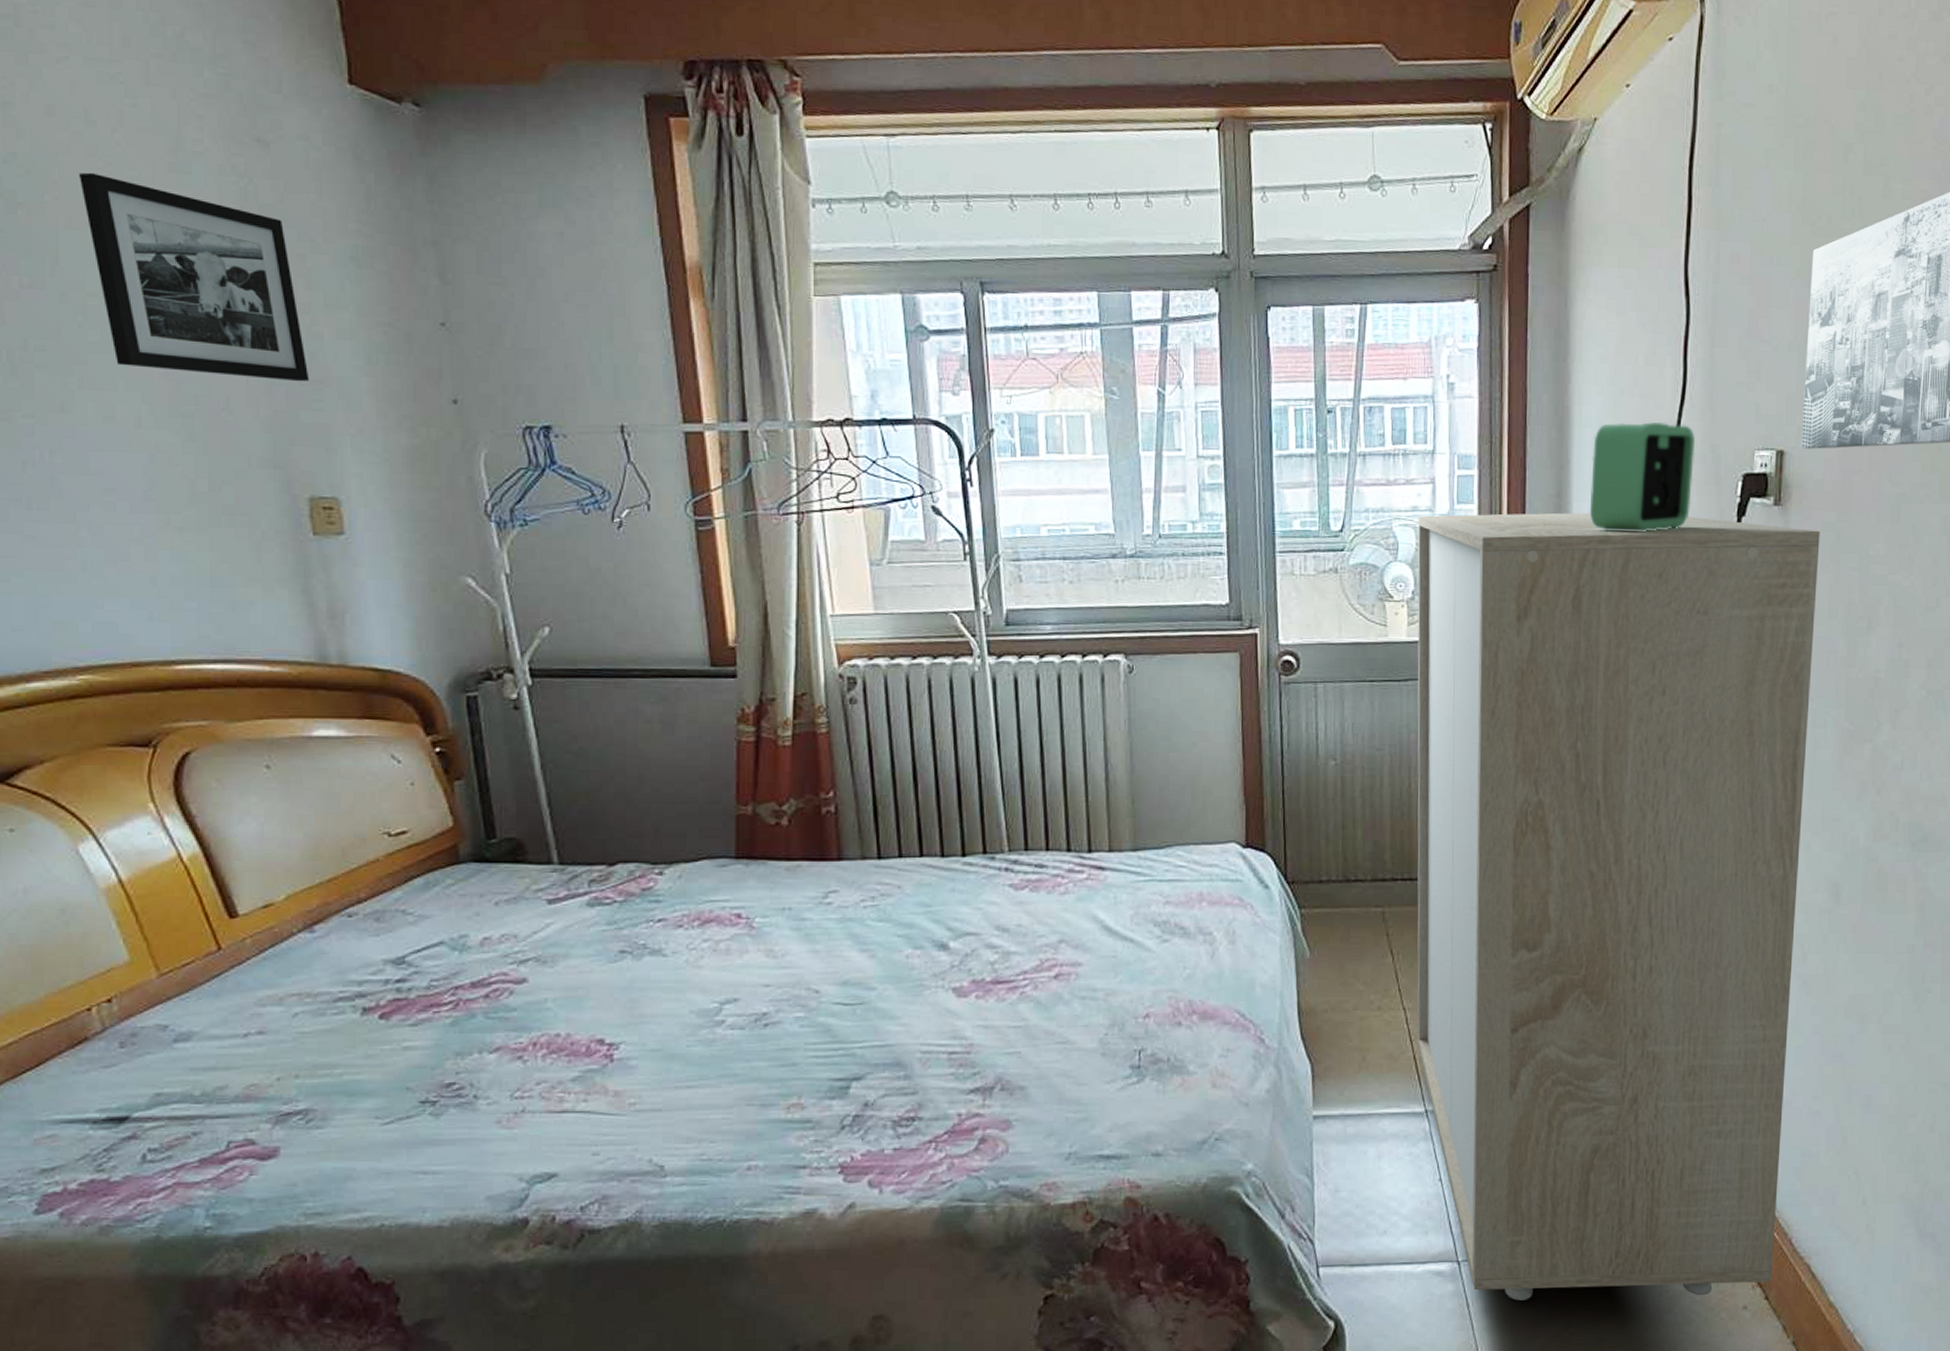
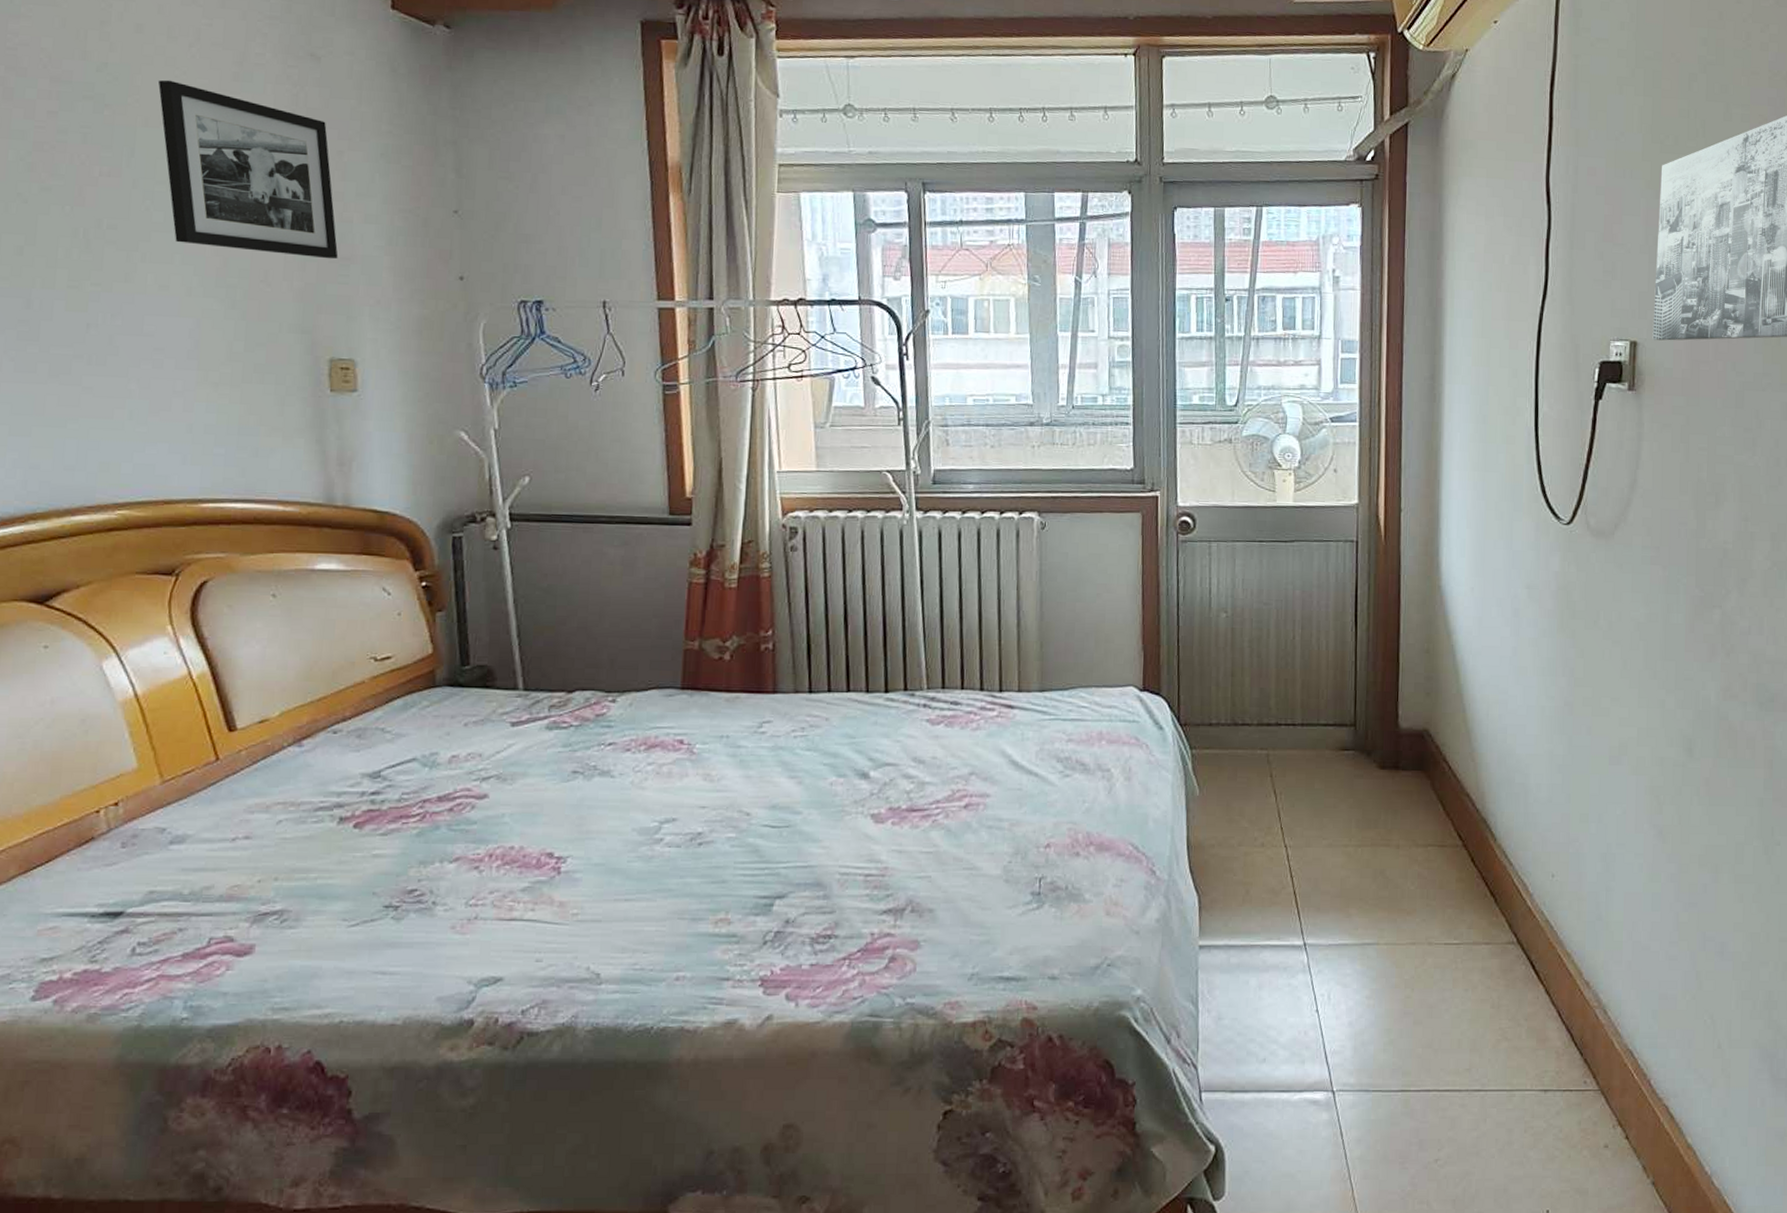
storage cabinet: present [1417,512,1820,1301] -> none [1297,393,1671,1133]
alarm clock: present [1590,421,1696,532] -> none [1461,314,1557,412]

